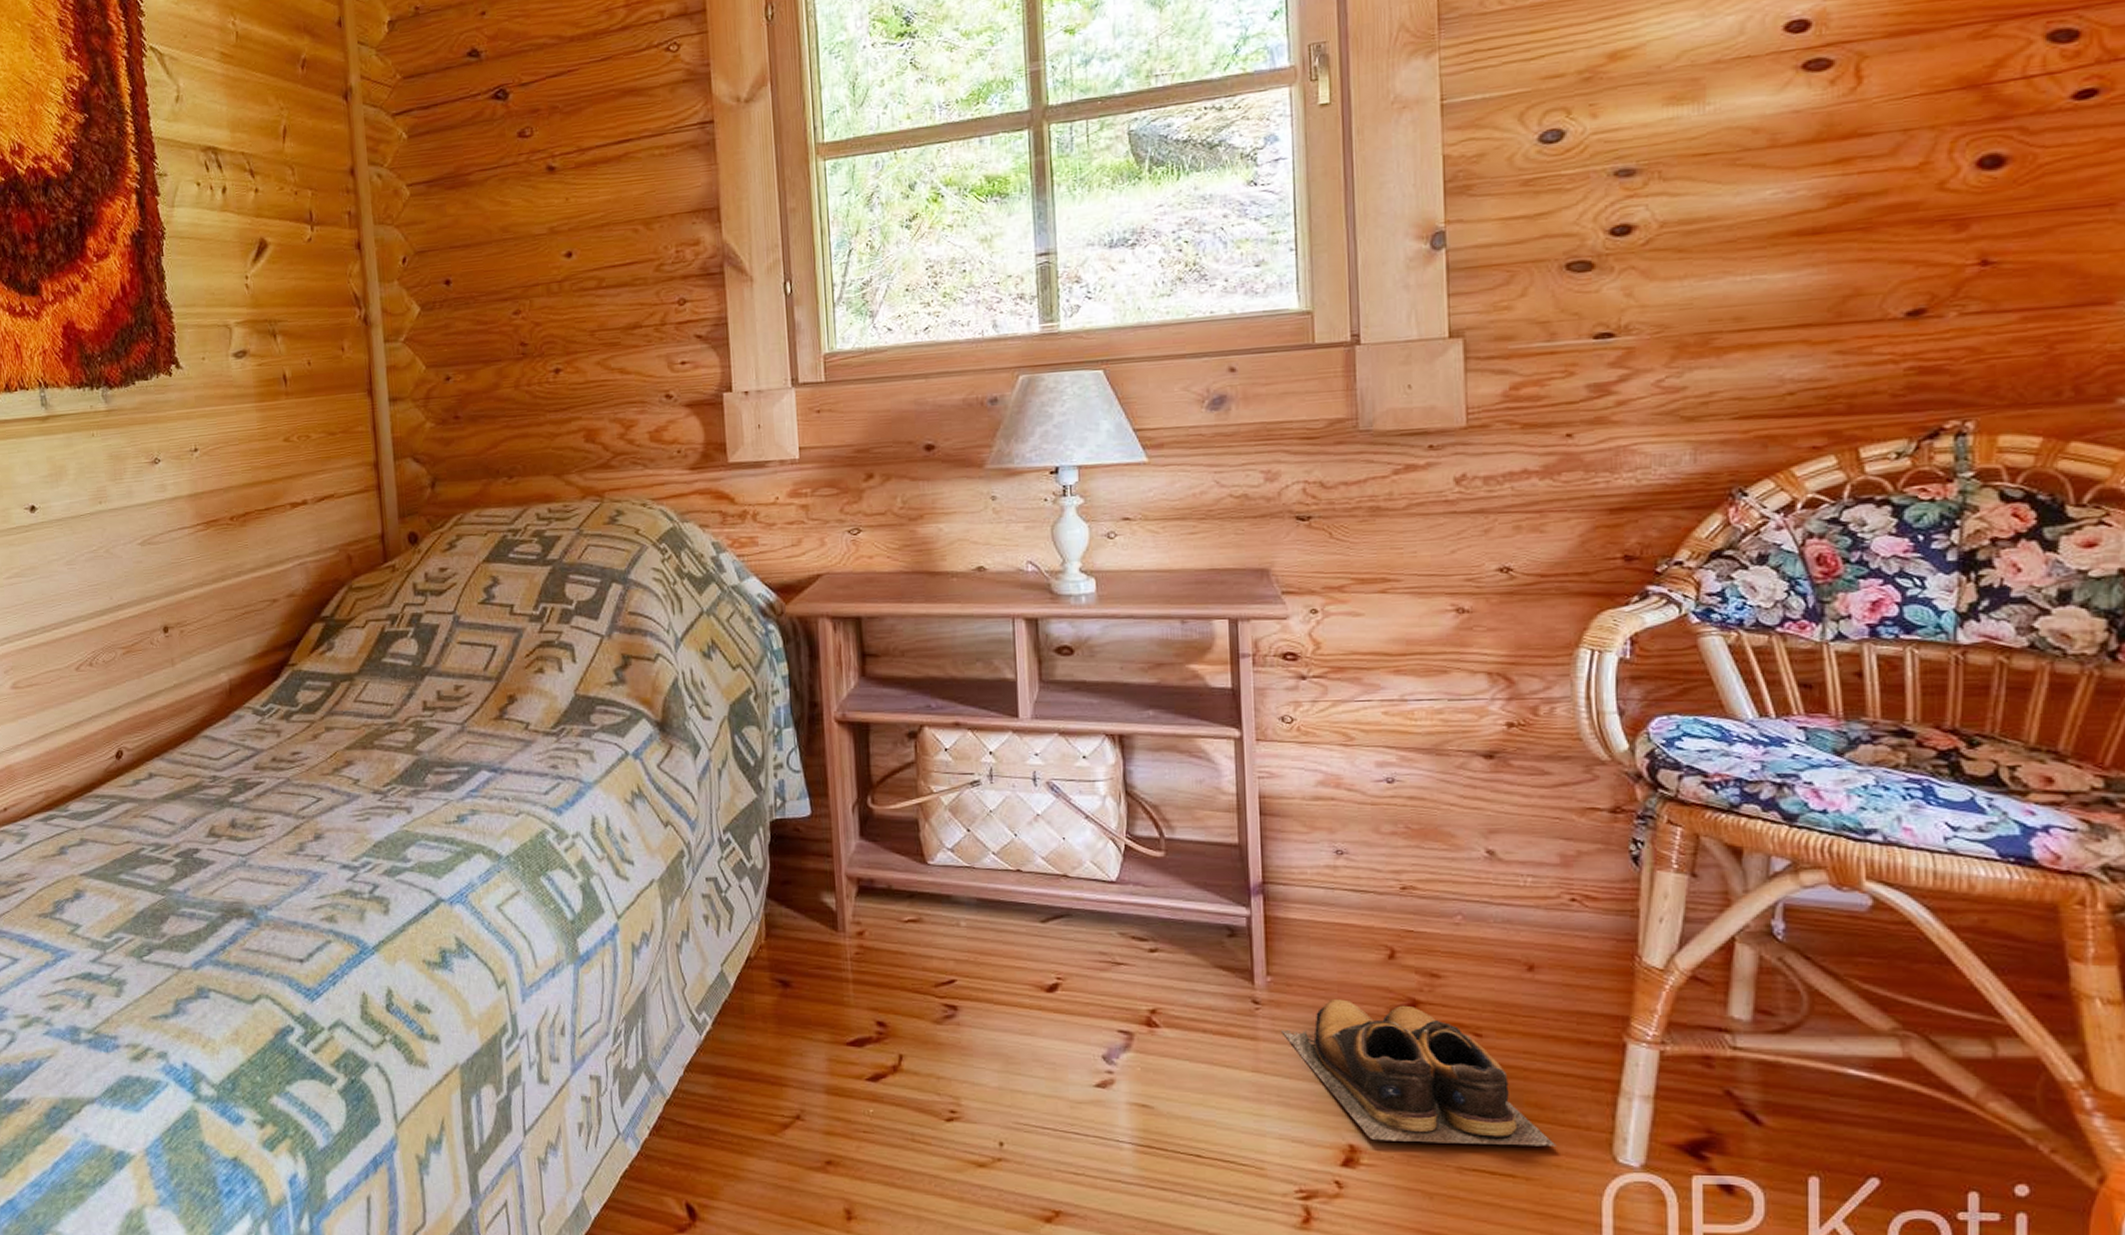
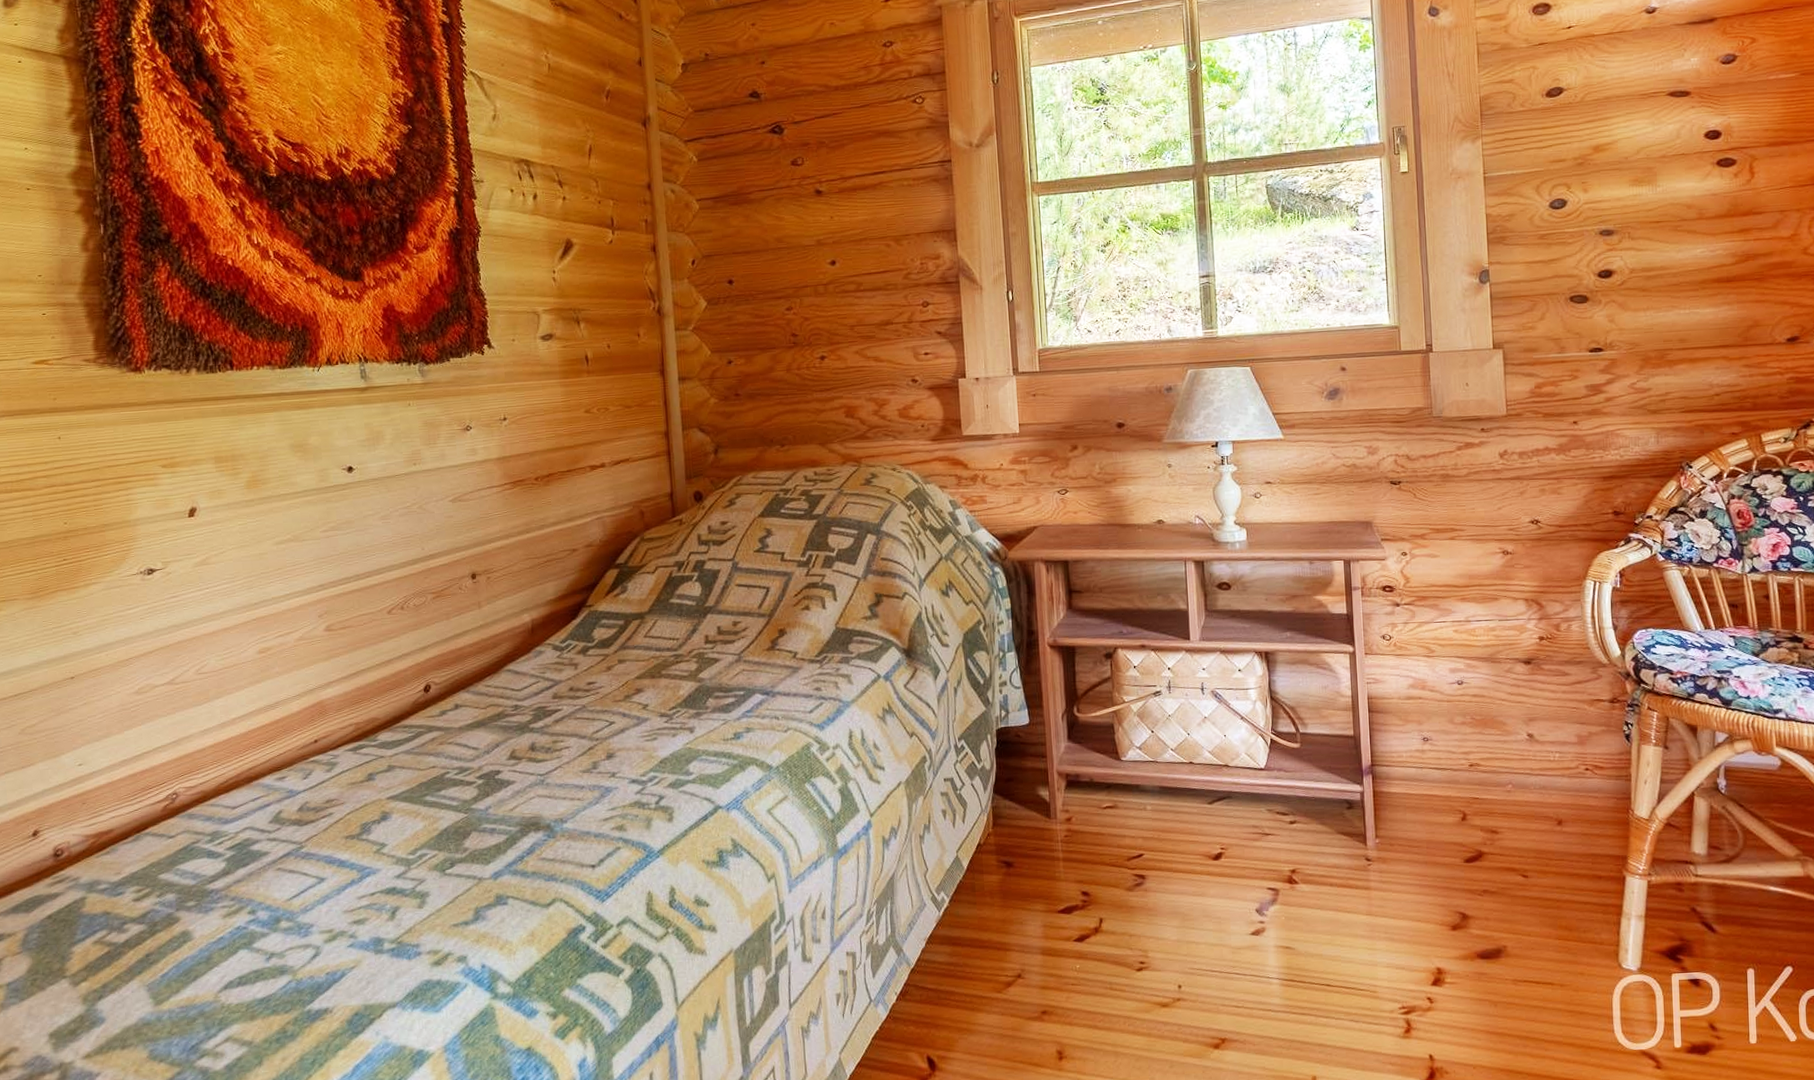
shoes: present [1281,999,1557,1147] -> none [1387,854,1581,964]

